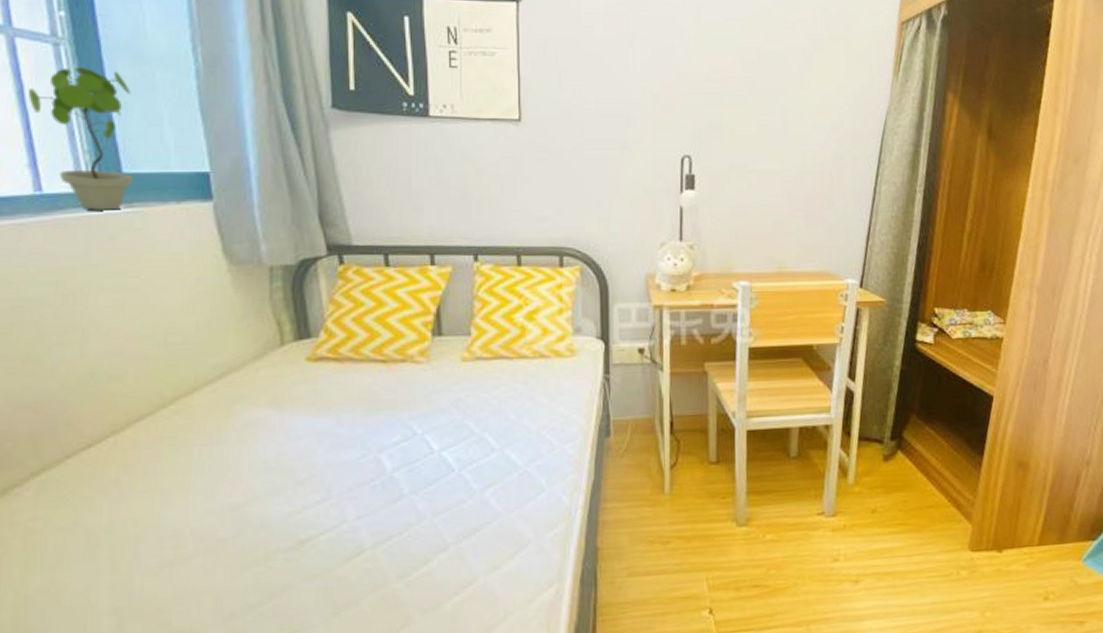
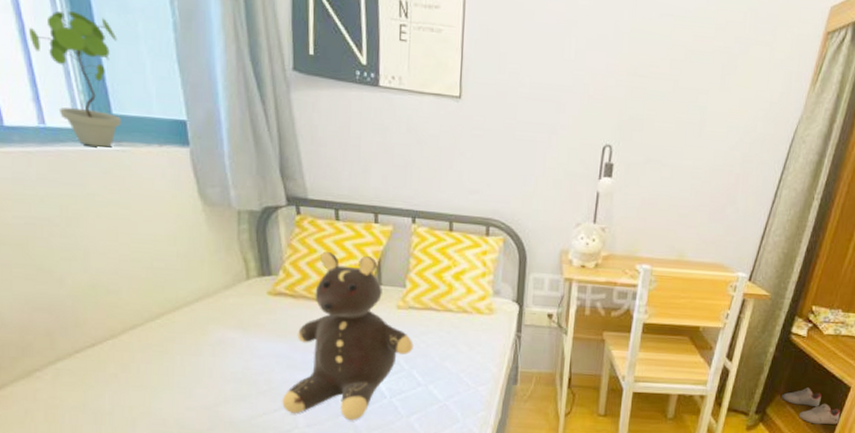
teddy bear: none [326,302,484,505] -> present [282,251,414,421]
shoe: none [917,402,987,445] -> present [781,387,840,425]

